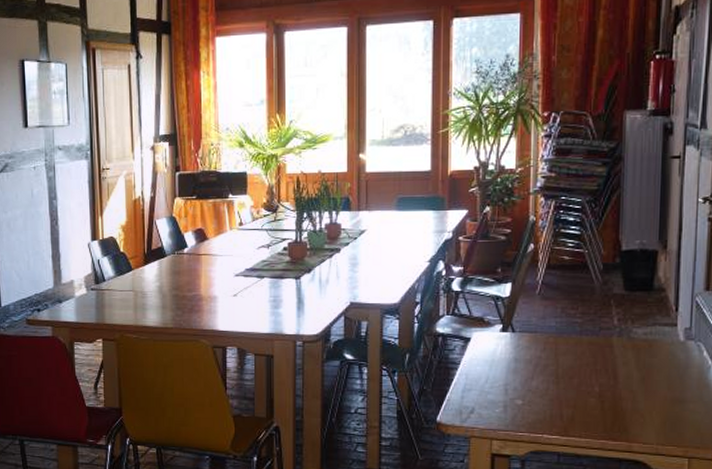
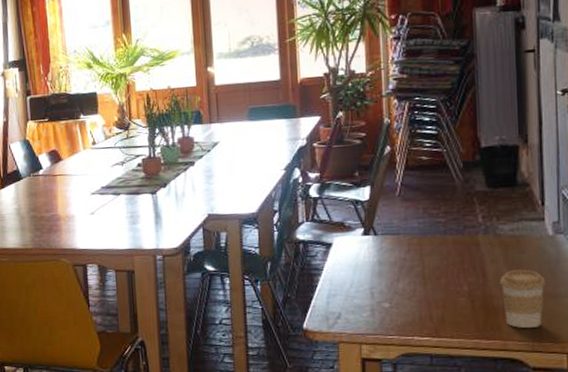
coffee cup: none [630,373,674,431] -> present [500,269,546,328]

